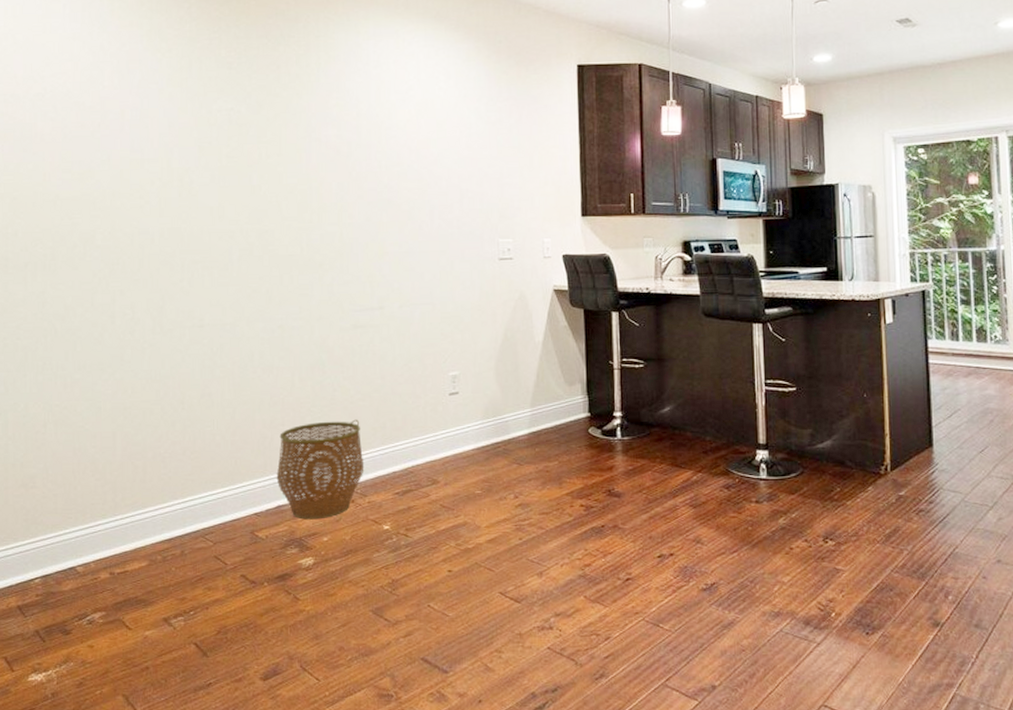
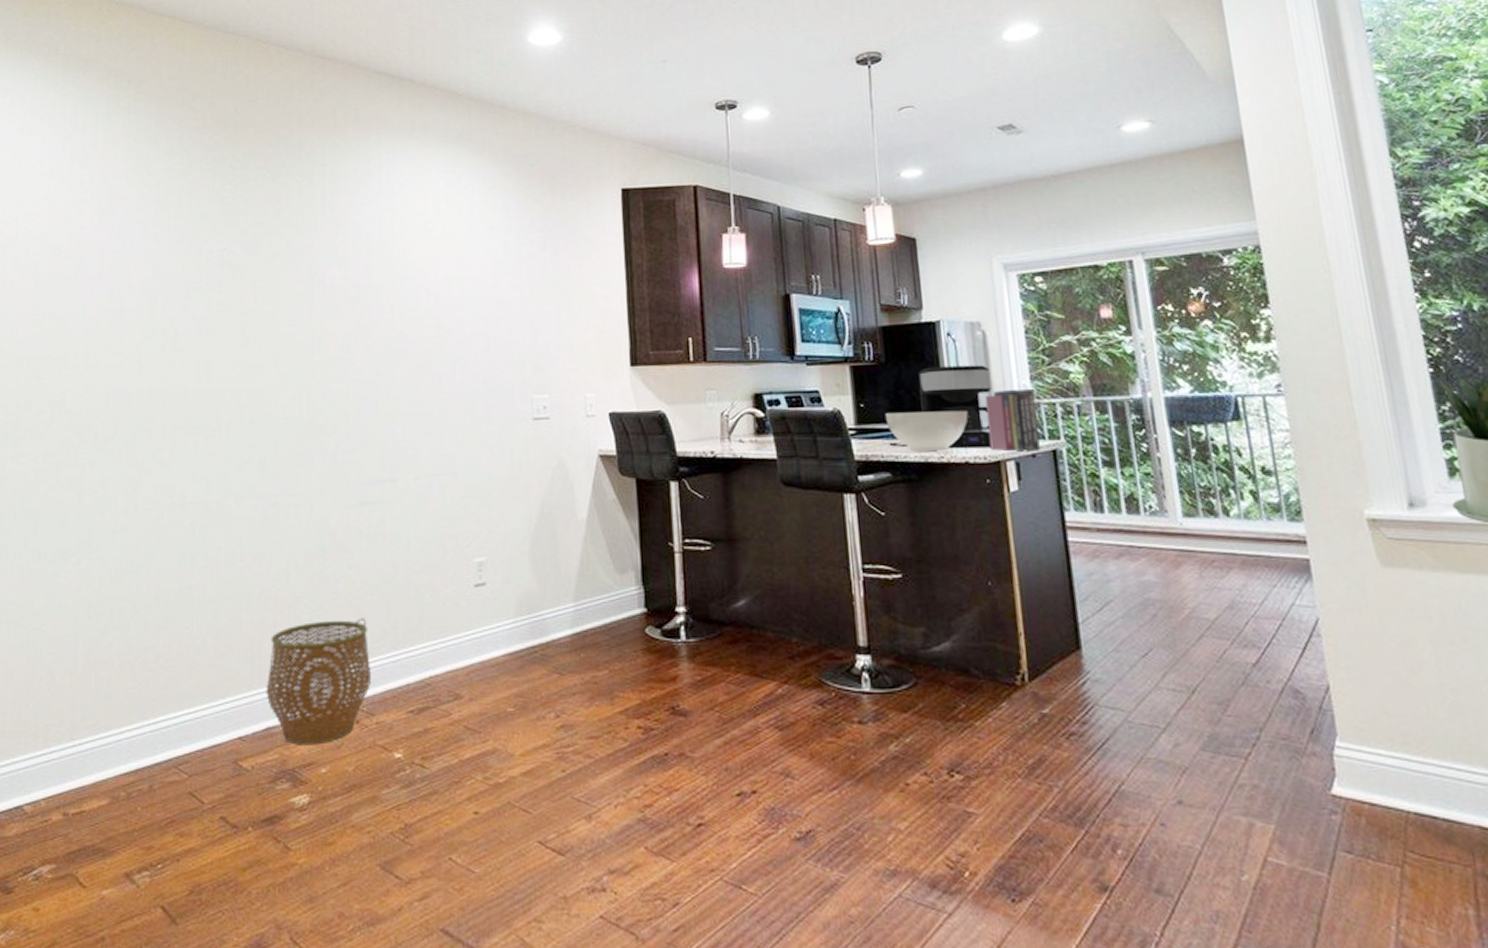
bowl: none [789,257,857,291] -> present [884,410,969,452]
coffee maker: none [791,220,877,289] -> present [889,364,992,450]
books: none [871,241,912,292] -> present [984,389,1040,452]

